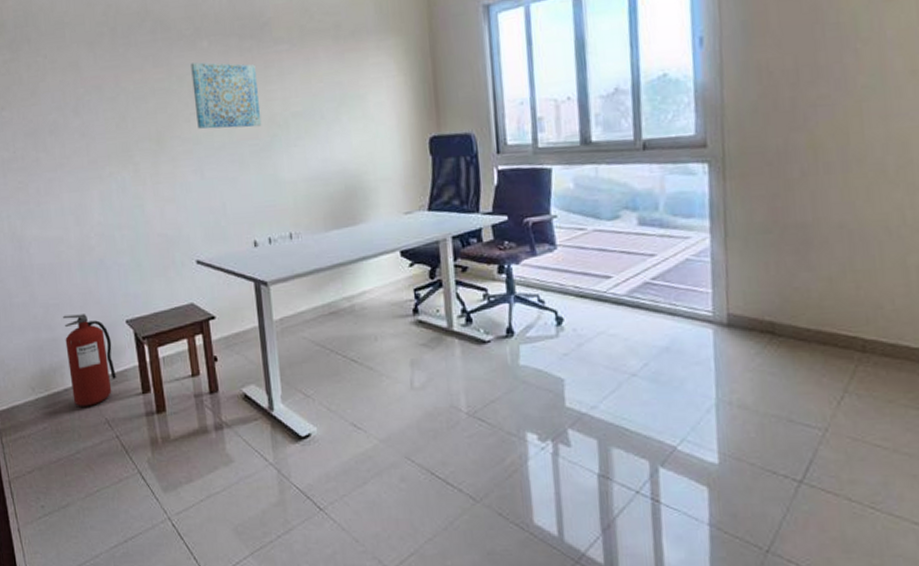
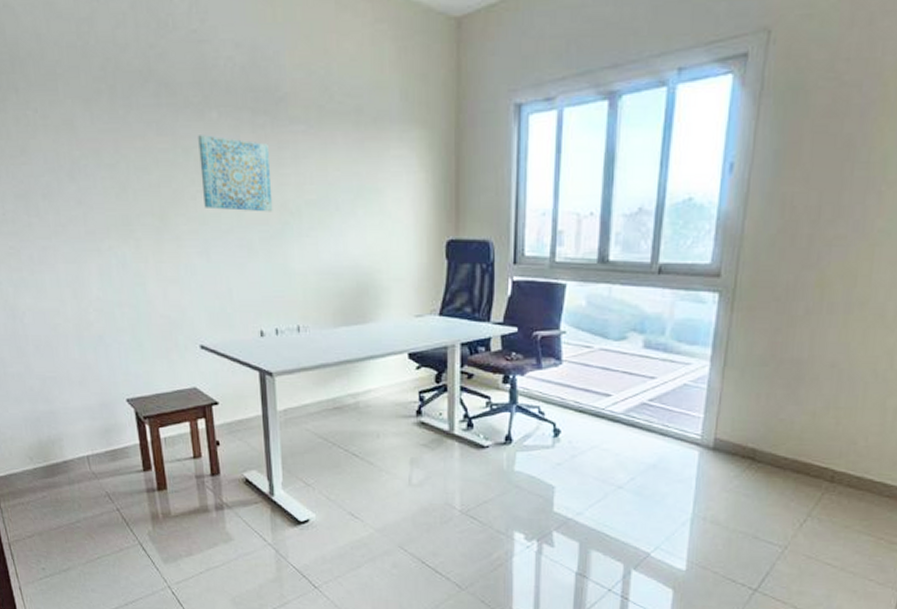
fire extinguisher: present [63,314,116,406] -> none [61,389,117,479]

